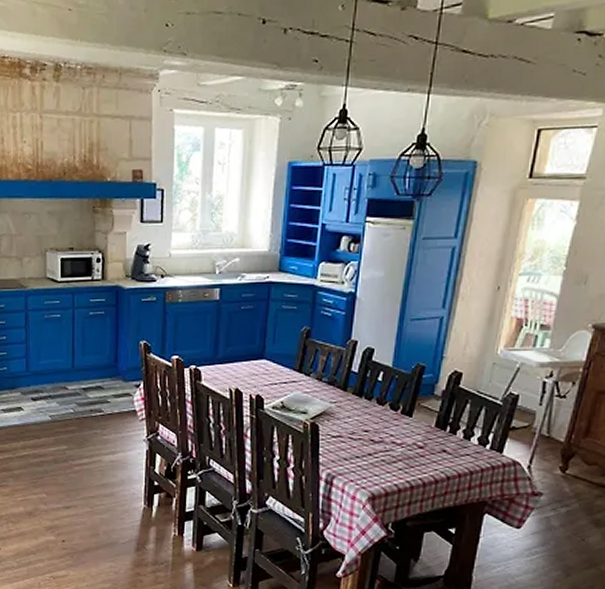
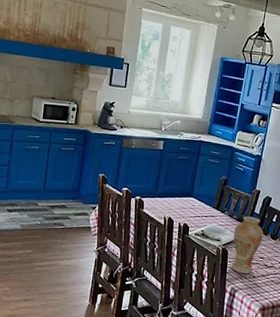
vase: none [325,377,366,454] -> present [231,216,264,274]

